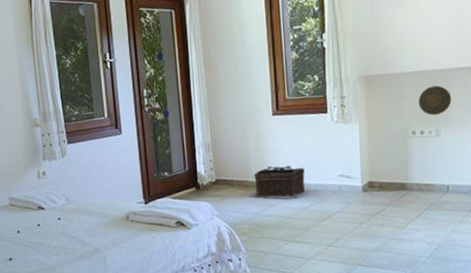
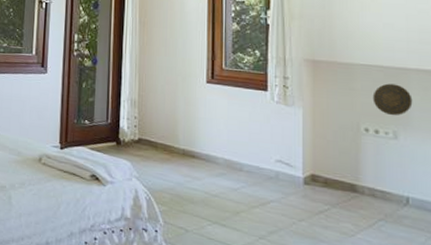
basket: present [254,165,306,198] -> none [181,135,238,174]

